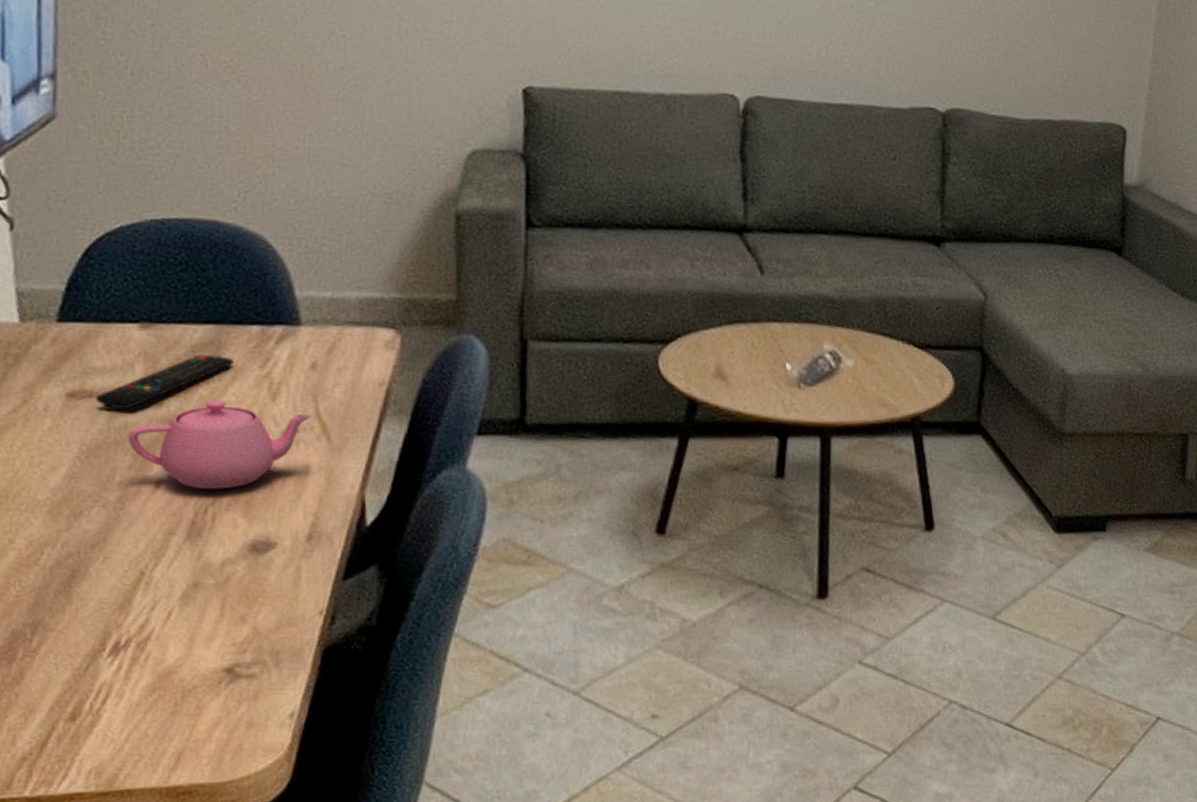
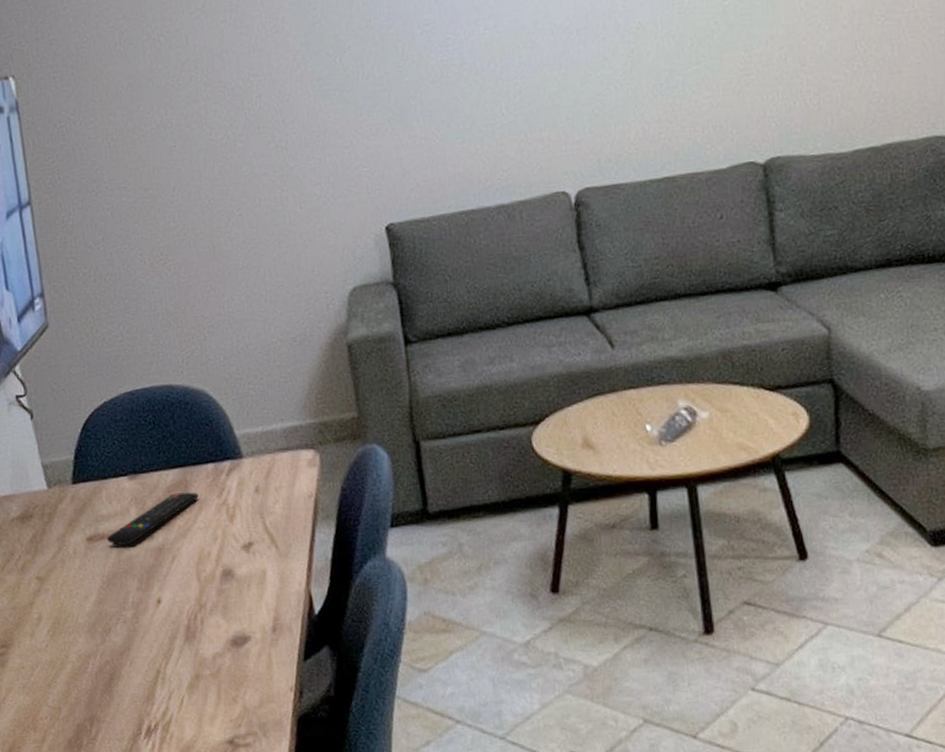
teapot: present [128,399,314,490] -> none [133,526,263,600]

